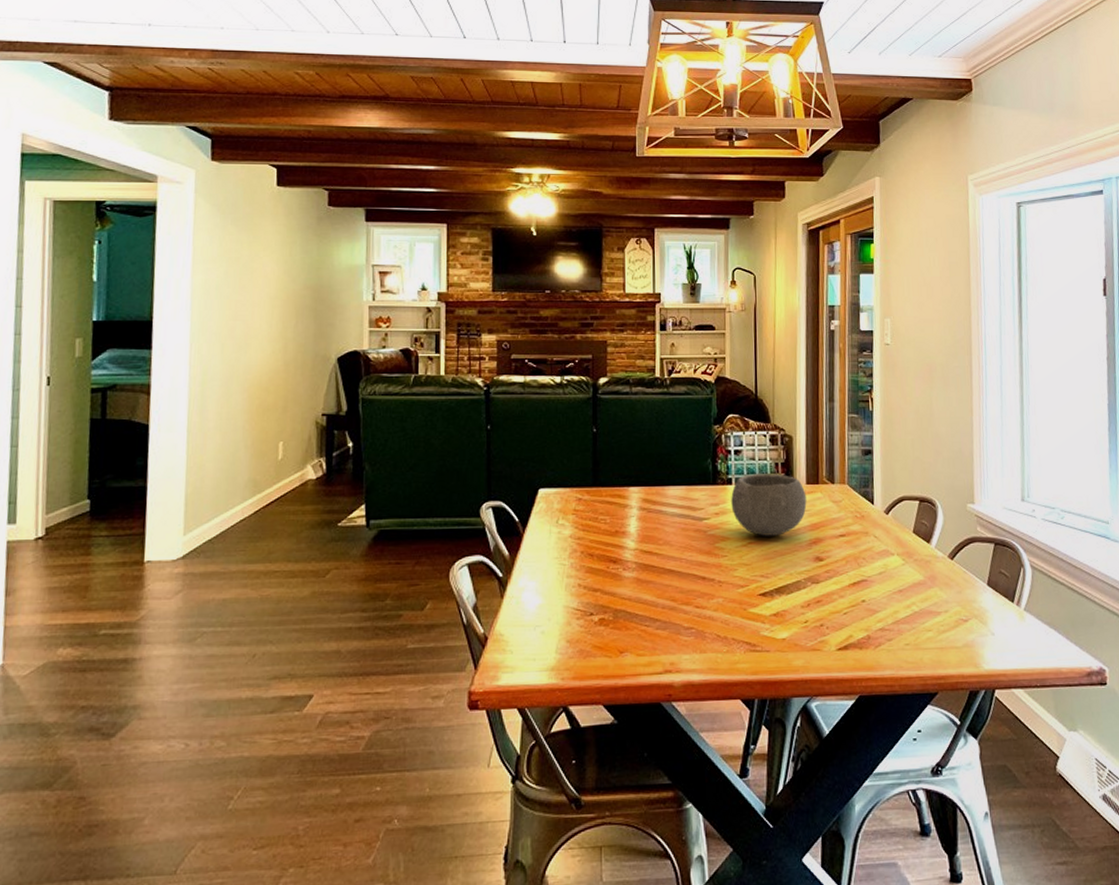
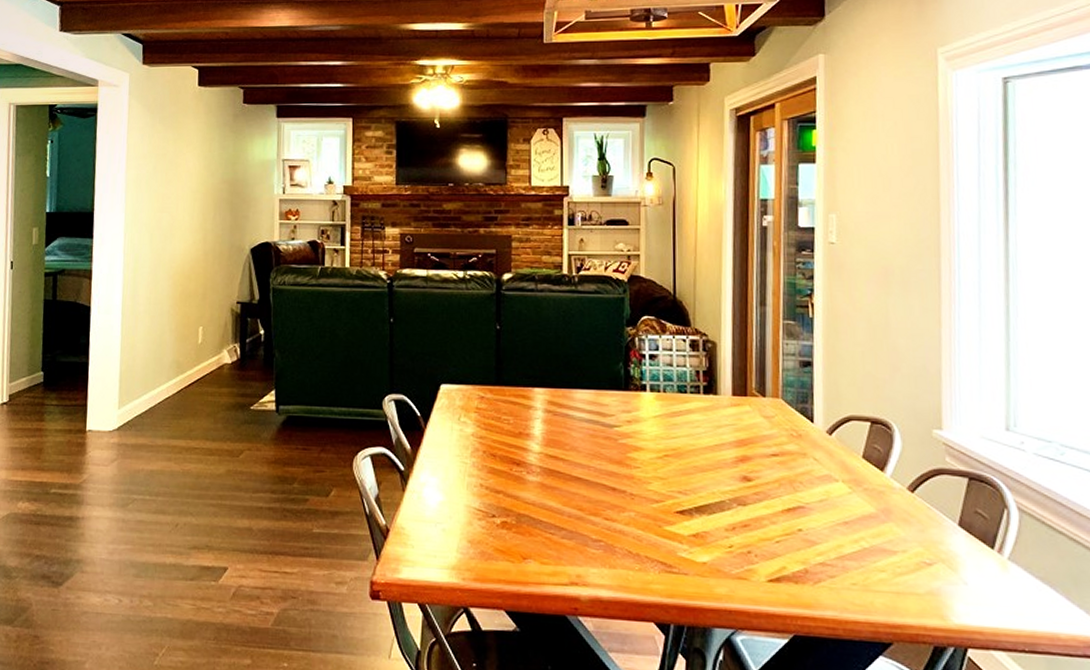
bowl: present [731,473,807,536] -> none [645,381,733,450]

